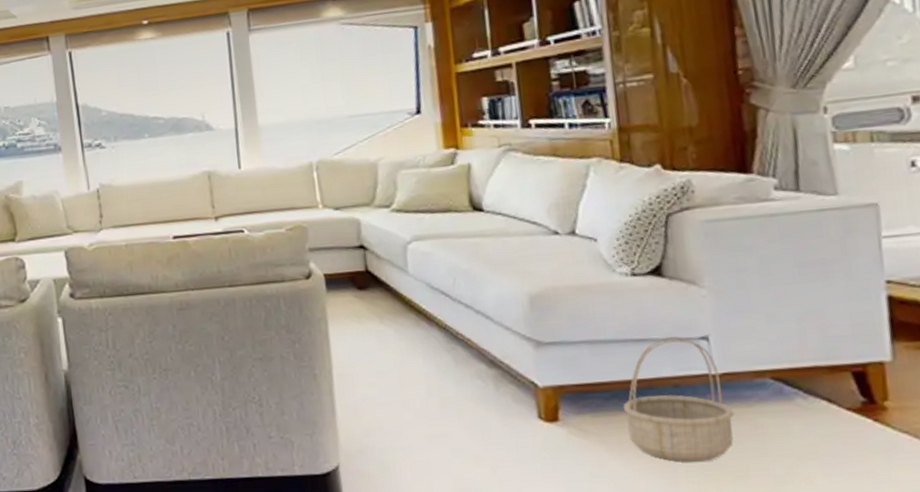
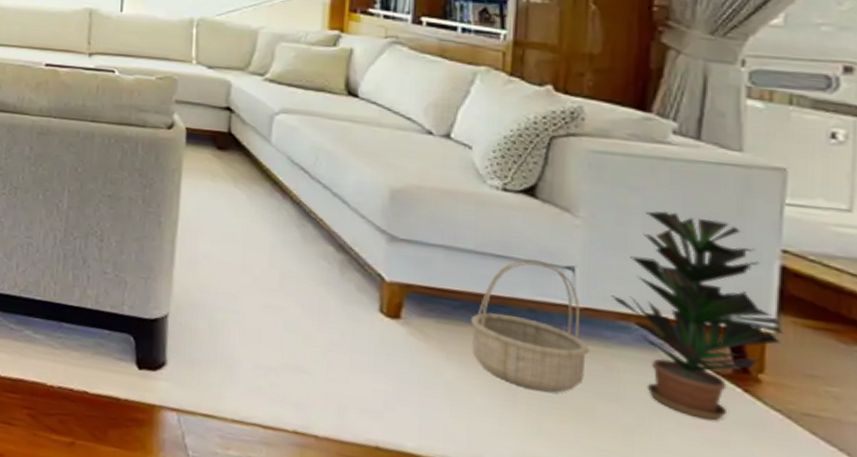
potted plant: none [745,264,900,456] -> present [611,210,784,420]

